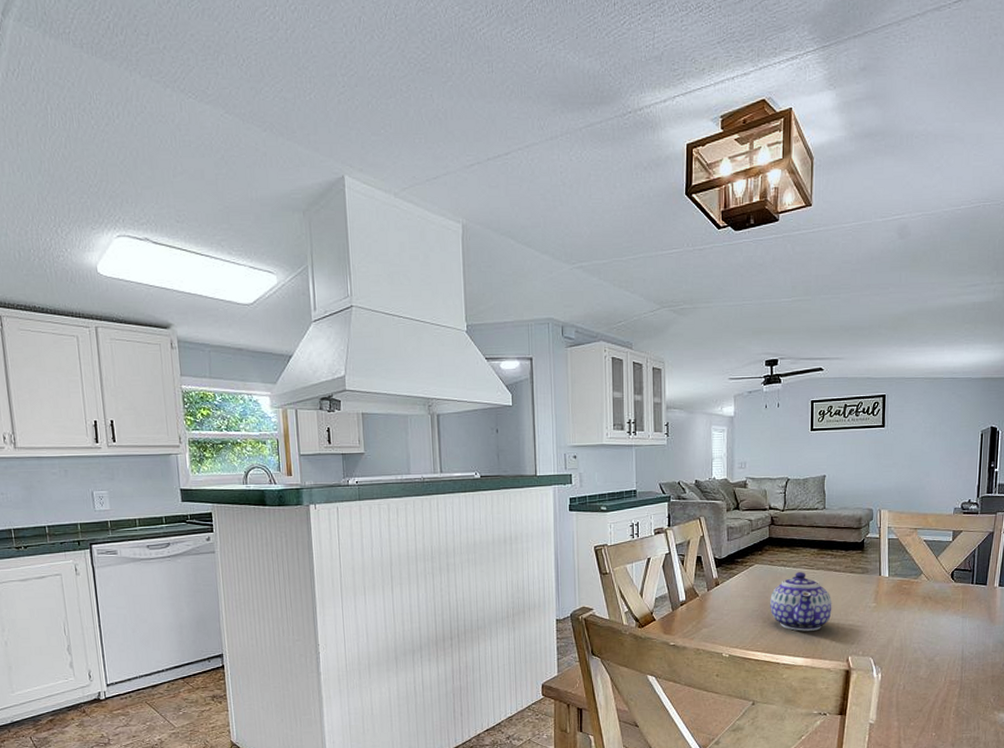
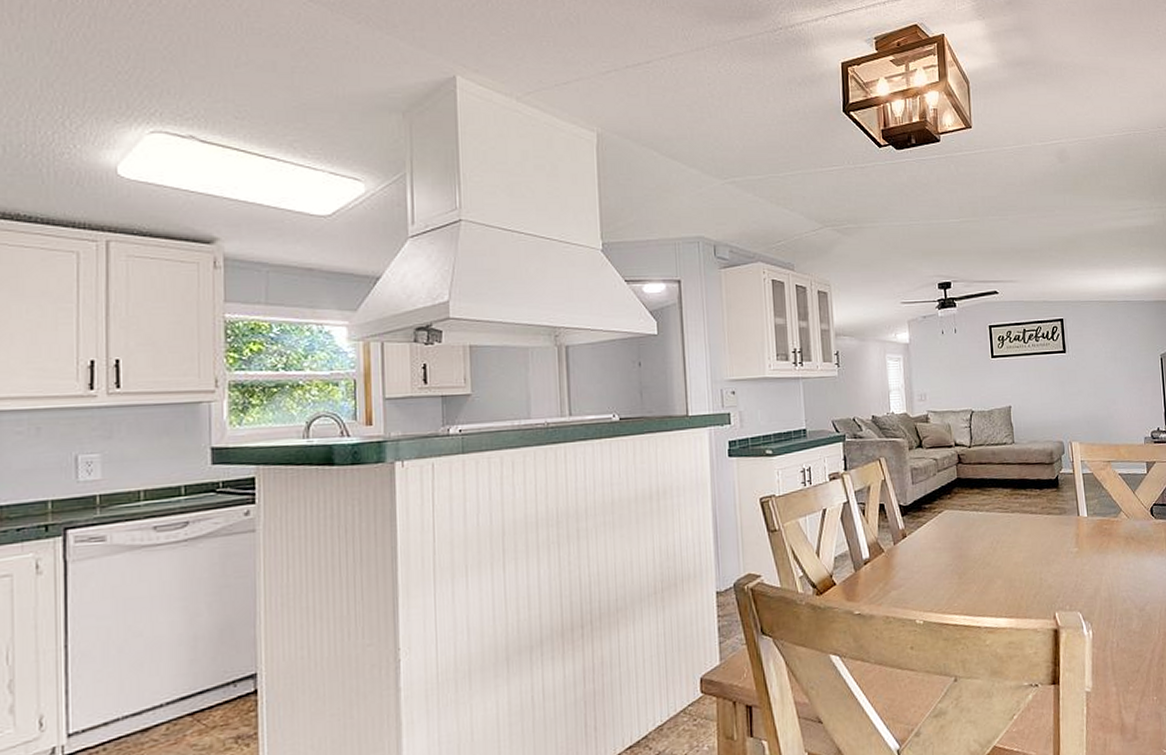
teapot: present [770,572,832,631] -> none [964,516,1033,587]

